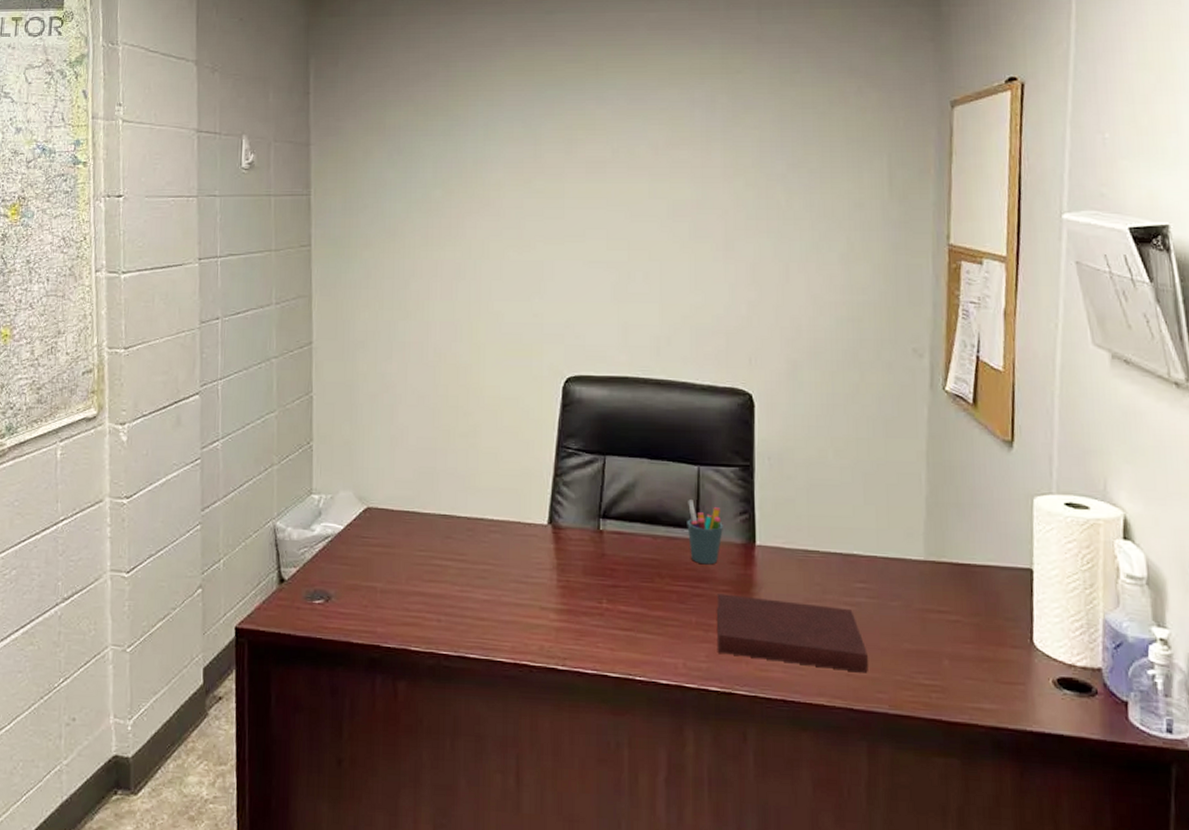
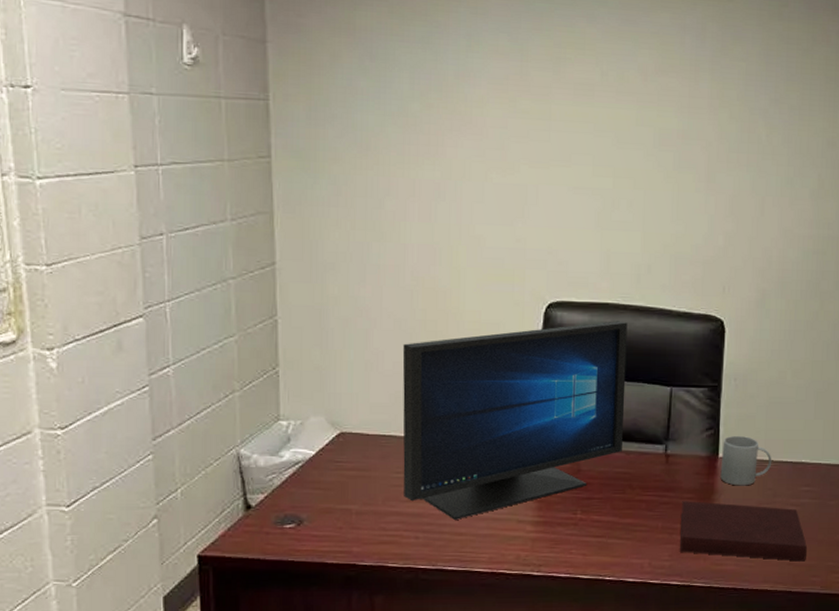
monitor: none [425,395,649,603] -> present [402,321,628,520]
pen holder: present [687,499,723,565] -> none [658,418,691,476]
mug: none [759,522,818,579] -> present [720,436,772,486]

